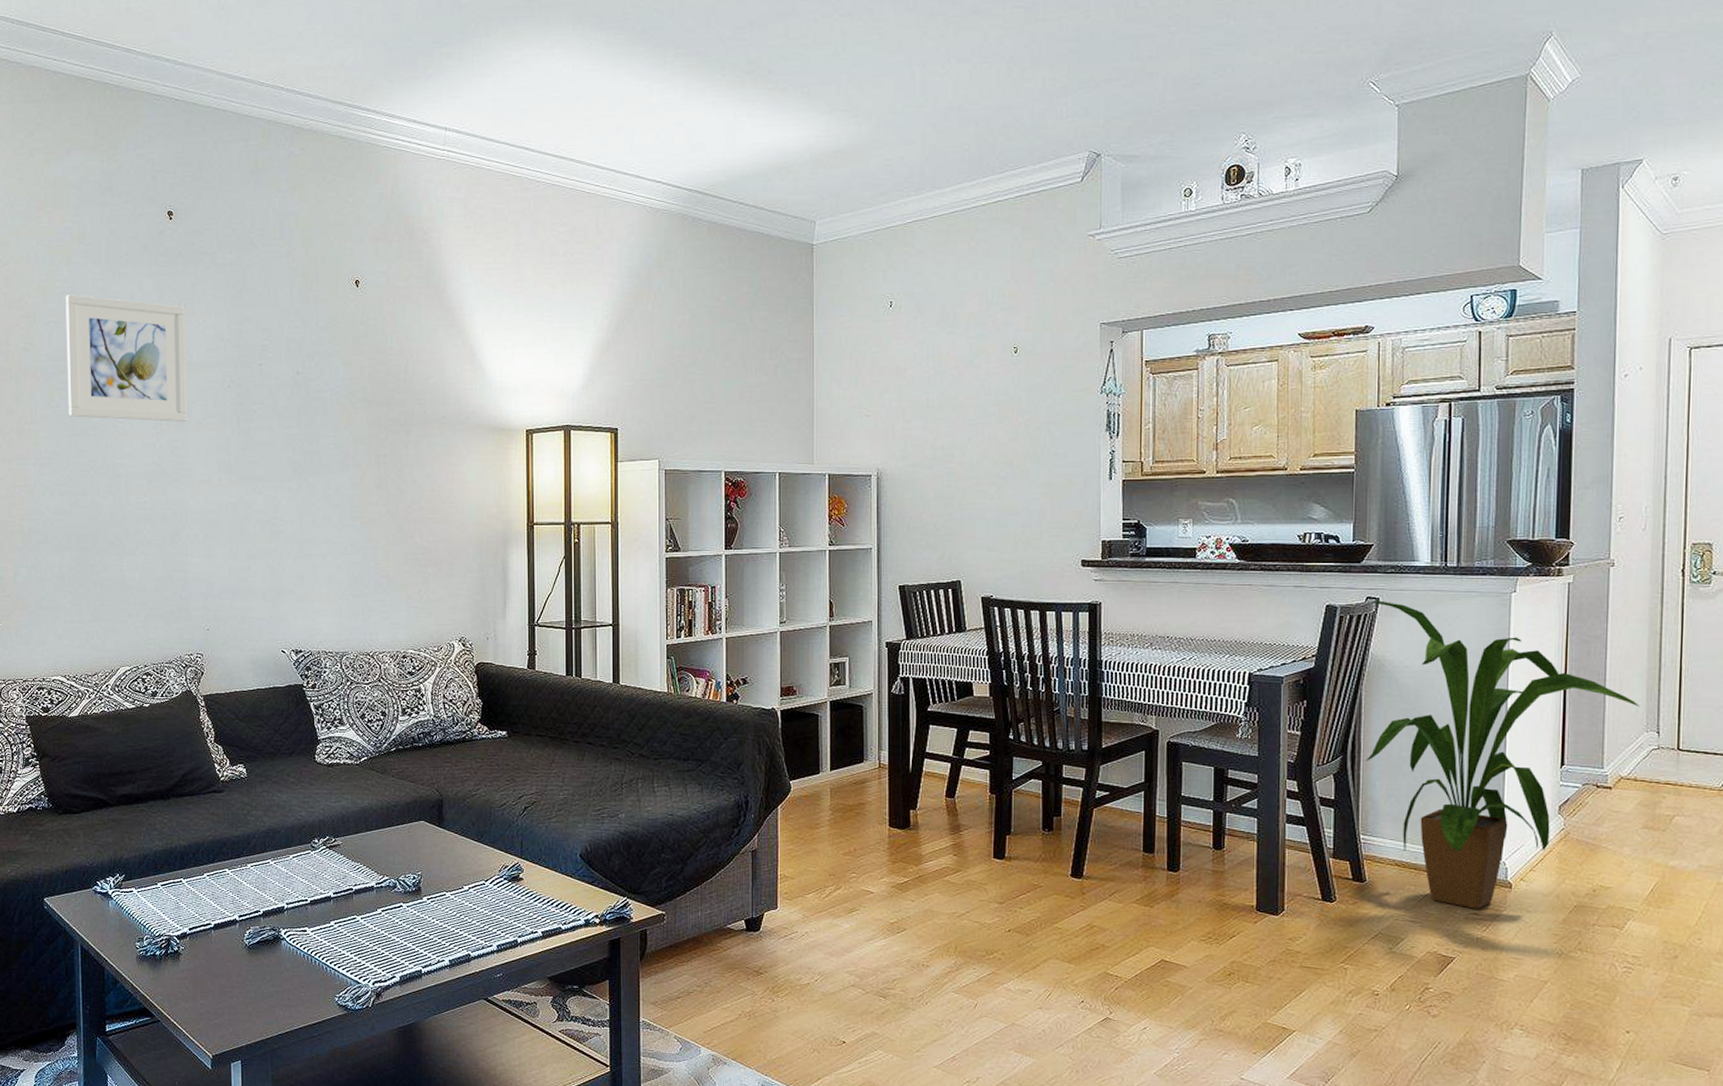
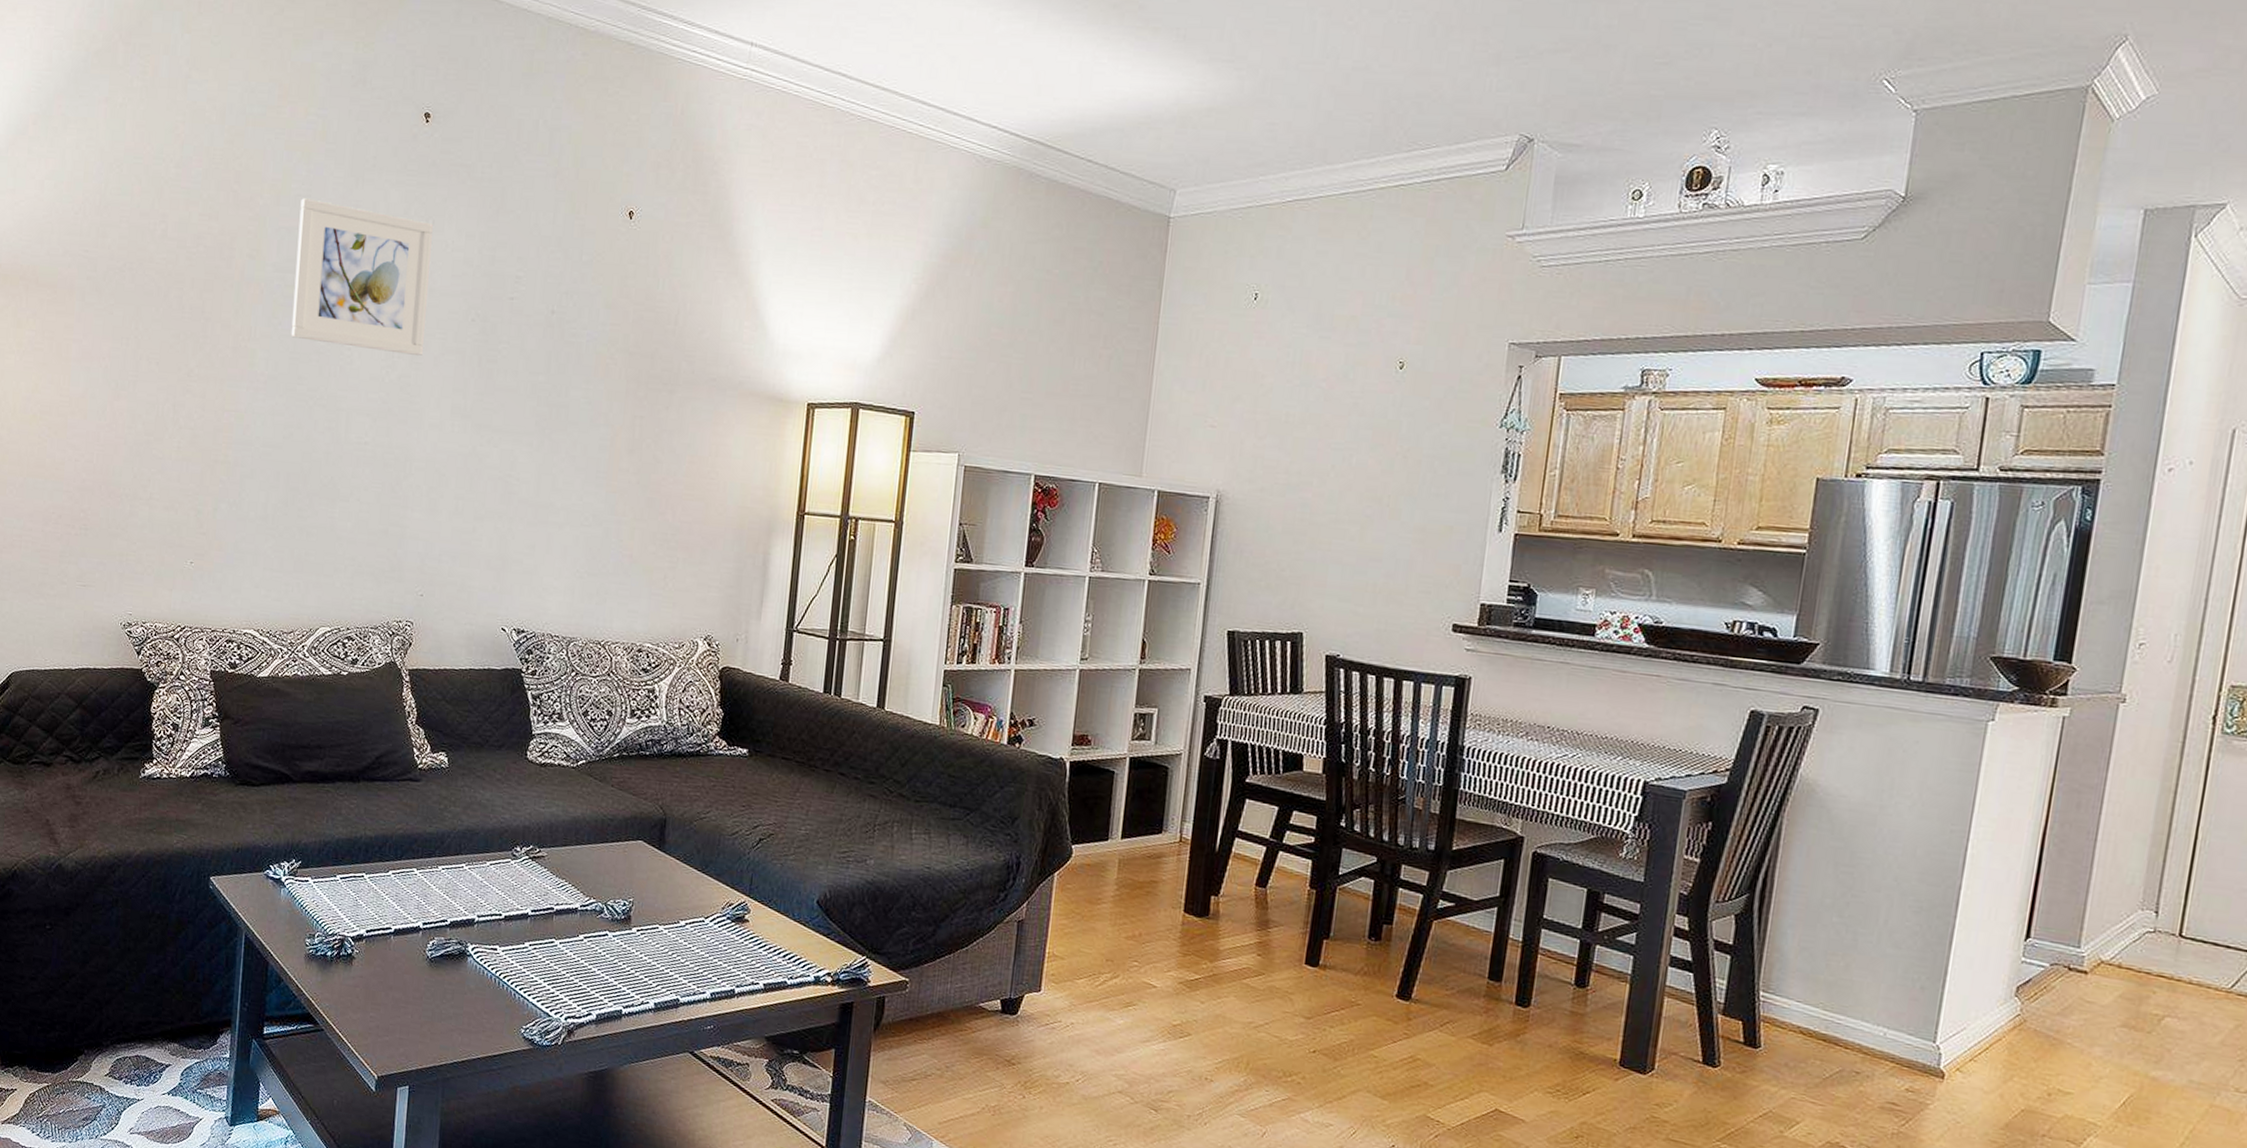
house plant: present [1365,600,1640,909] -> none [1777,711,2138,1099]

